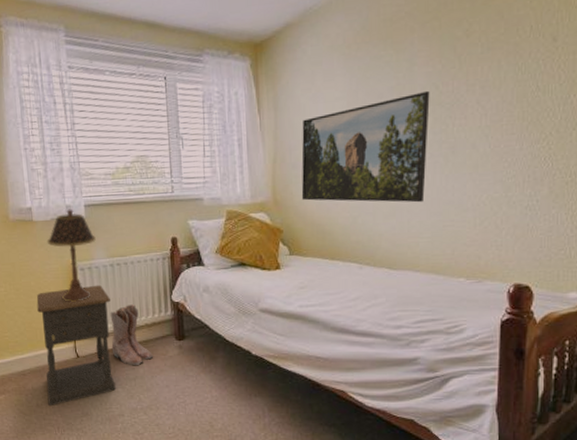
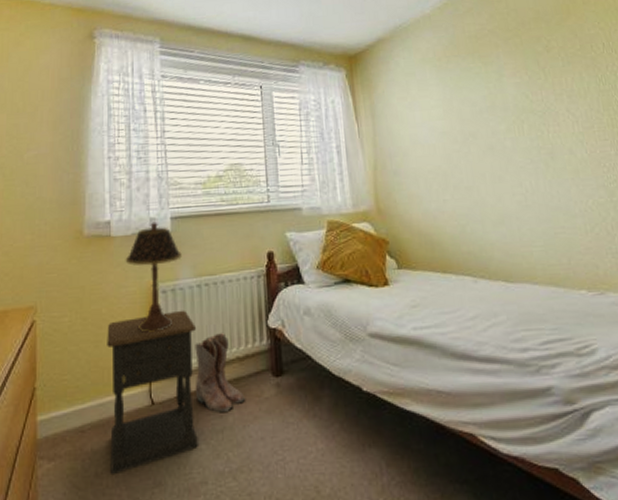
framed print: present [301,90,430,203] -> none [400,99,532,209]

